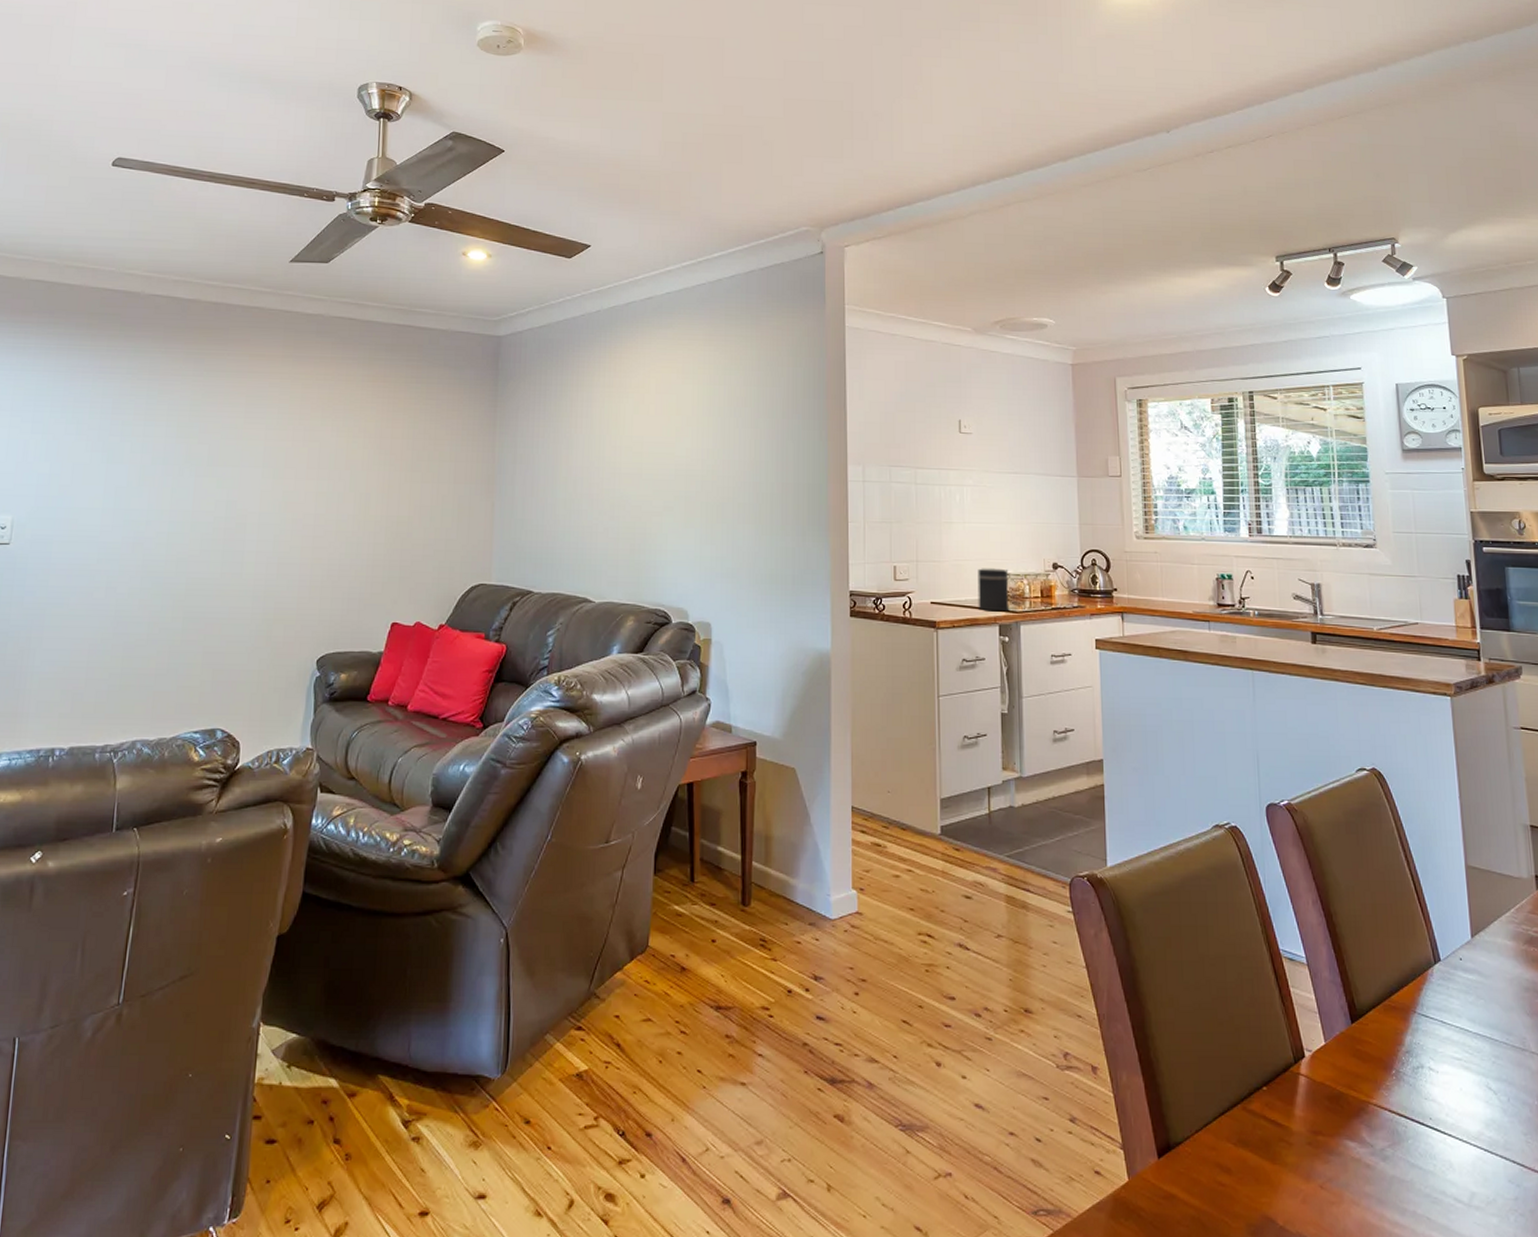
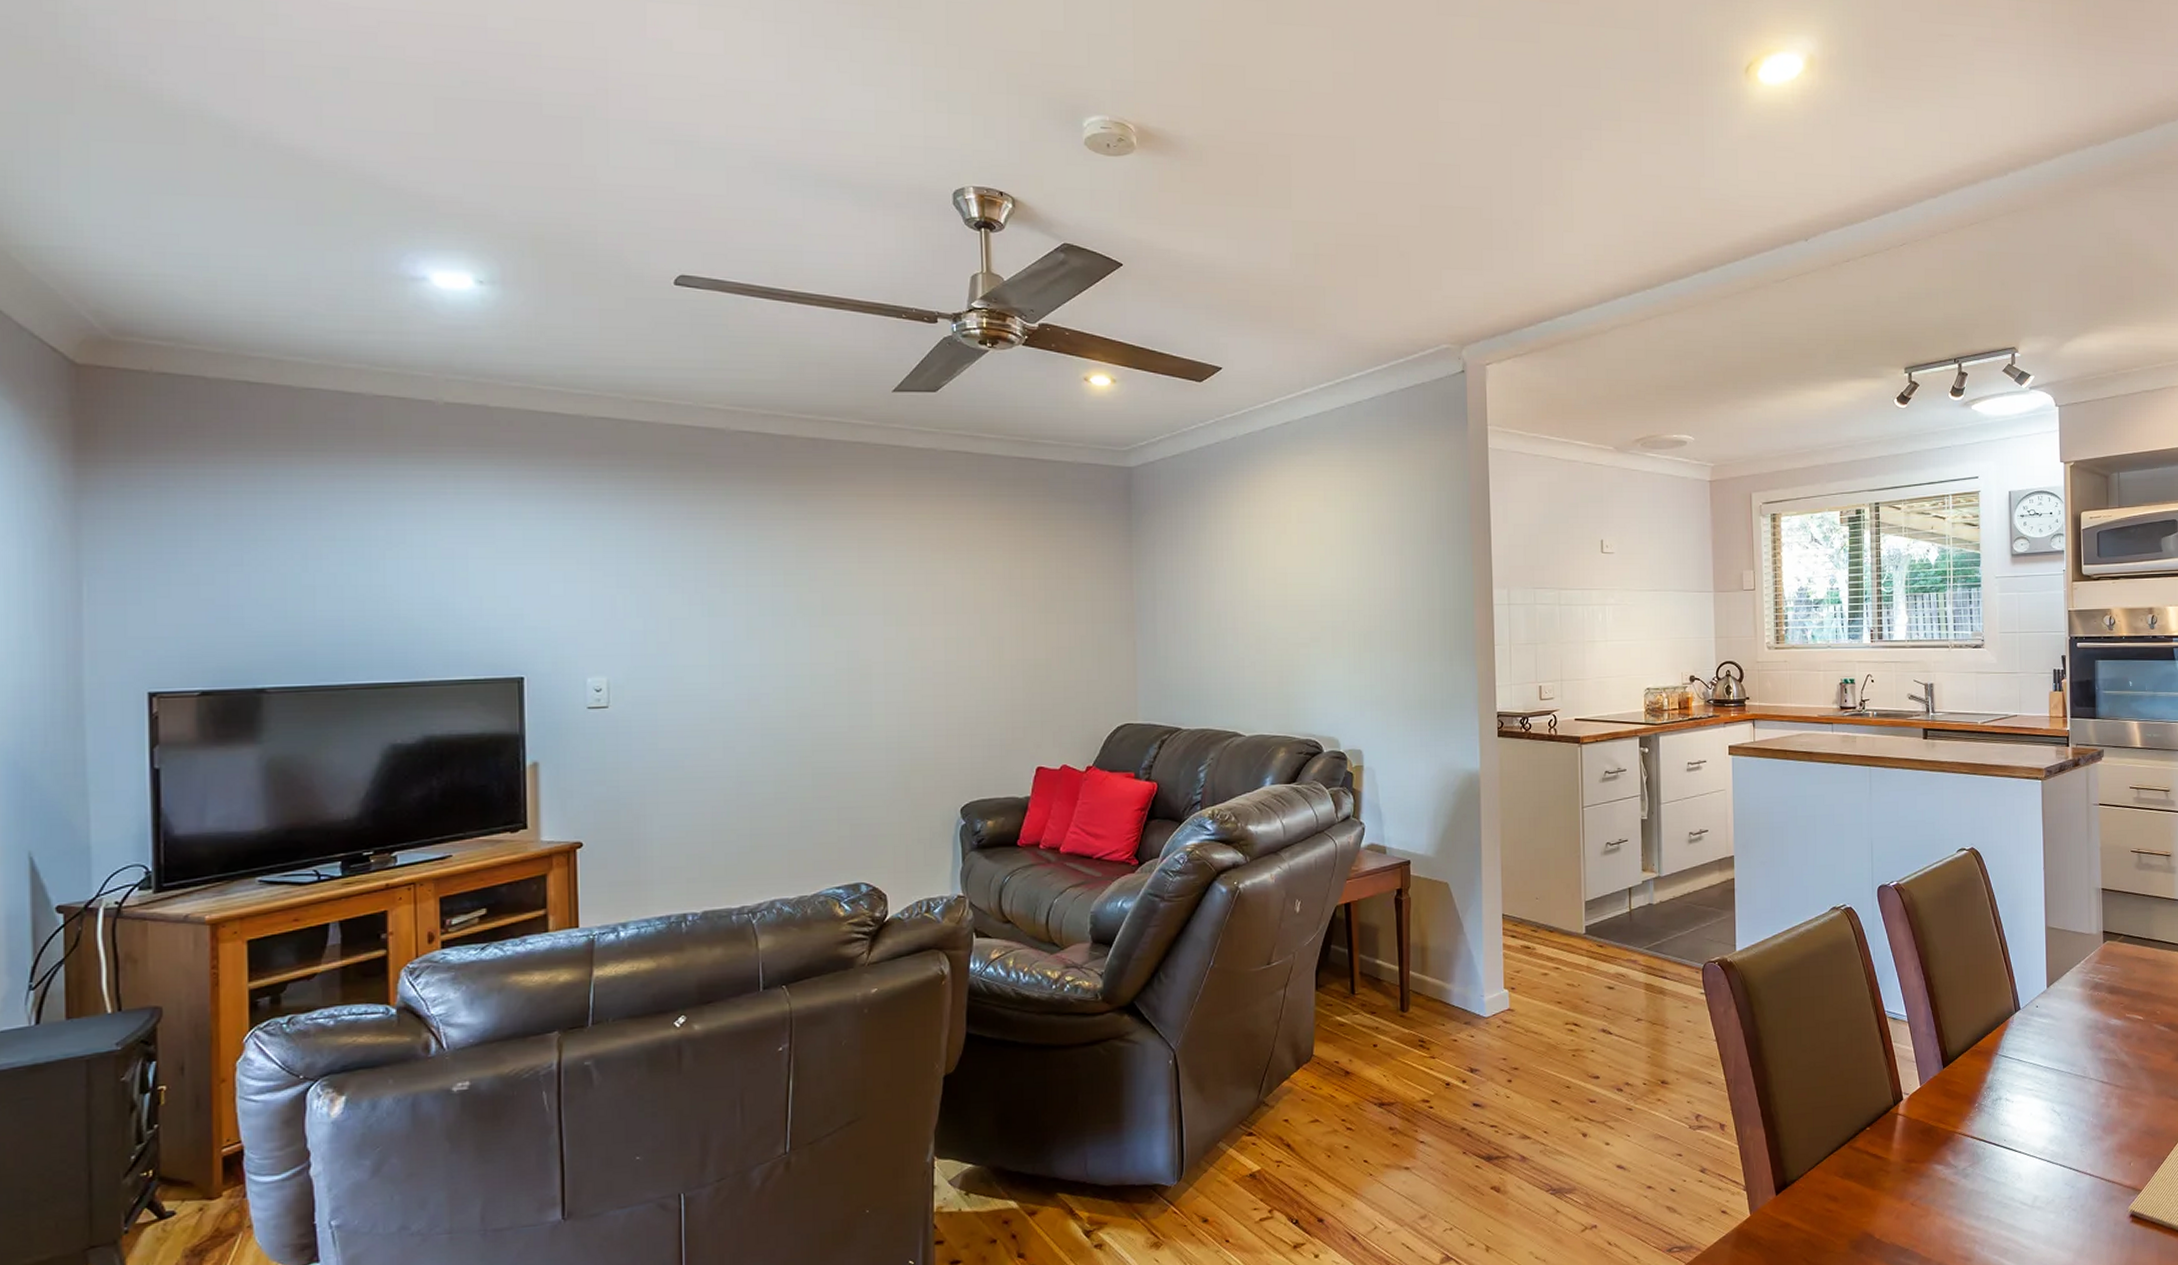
cylinder: present [977,568,1010,612] -> none [1619,683,1649,725]

